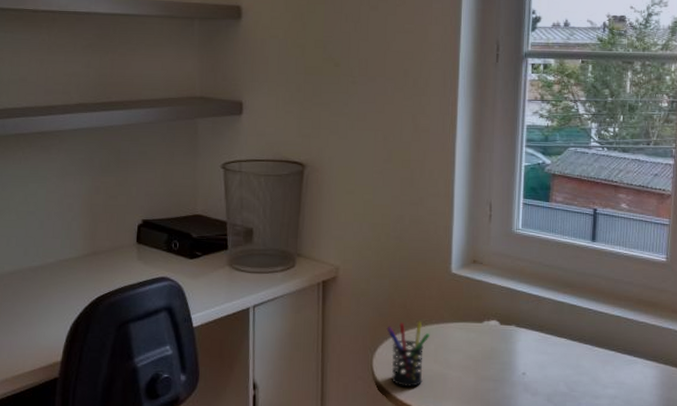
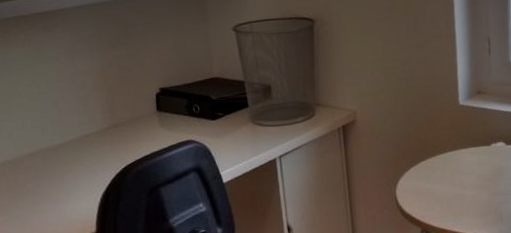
pen holder: present [386,321,430,388] -> none [405,151,445,211]

